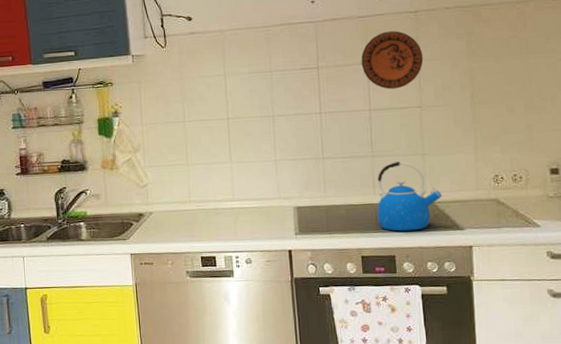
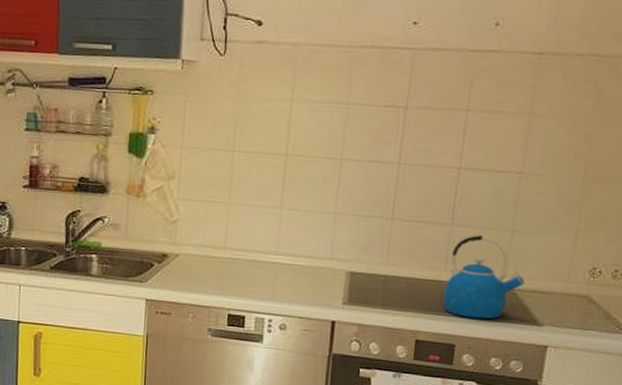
decorative plate: present [361,31,424,90] -> none [459,73,538,147]

